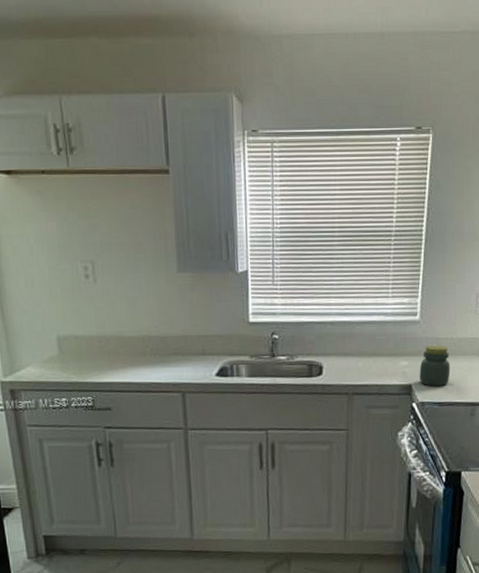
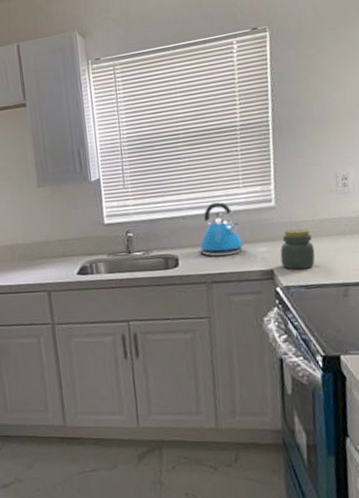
kettle: none [344,310,387,368] -> present [199,202,244,257]

